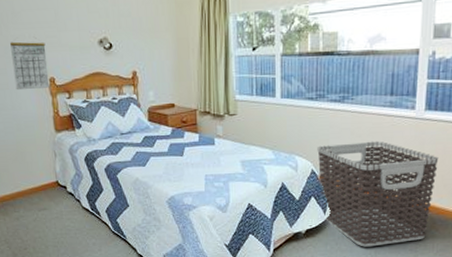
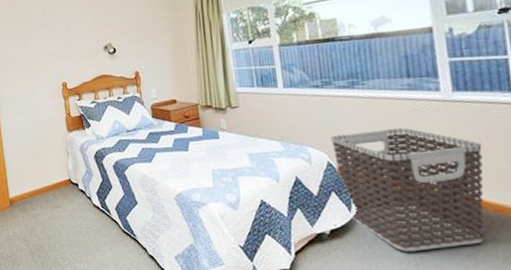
calendar: present [10,38,50,91] -> none [30,49,63,96]

